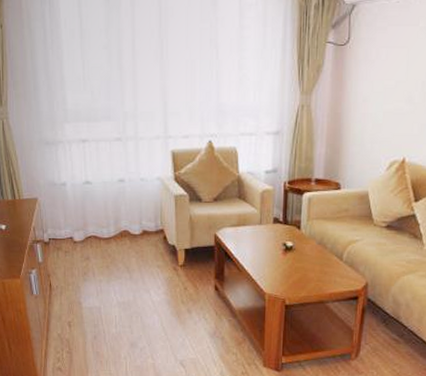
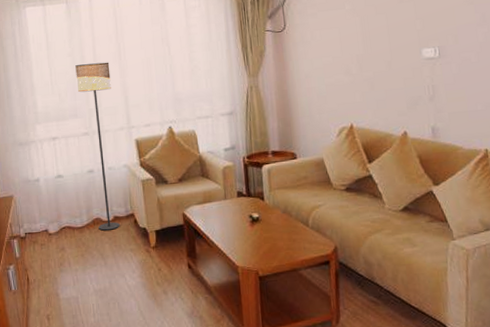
floor lamp: none [111,60,150,244] -> present [75,62,120,231]

